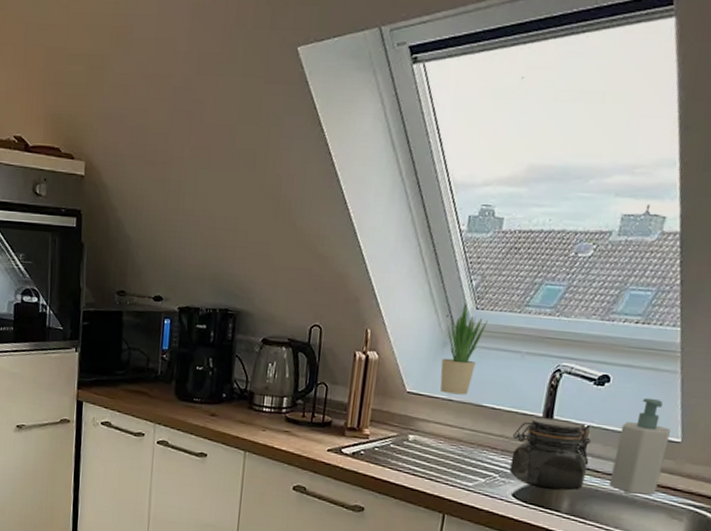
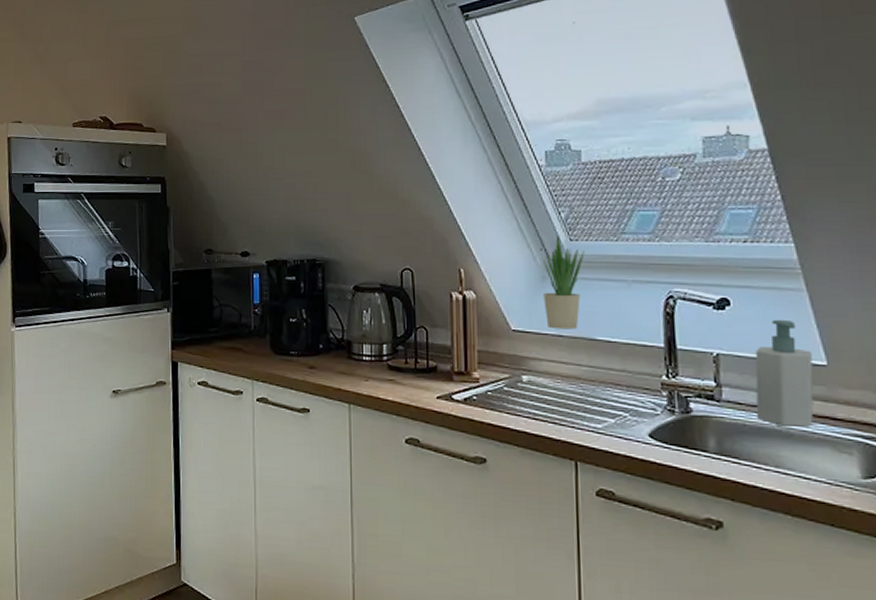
jar: present [509,416,591,491] -> none [636,347,728,428]

